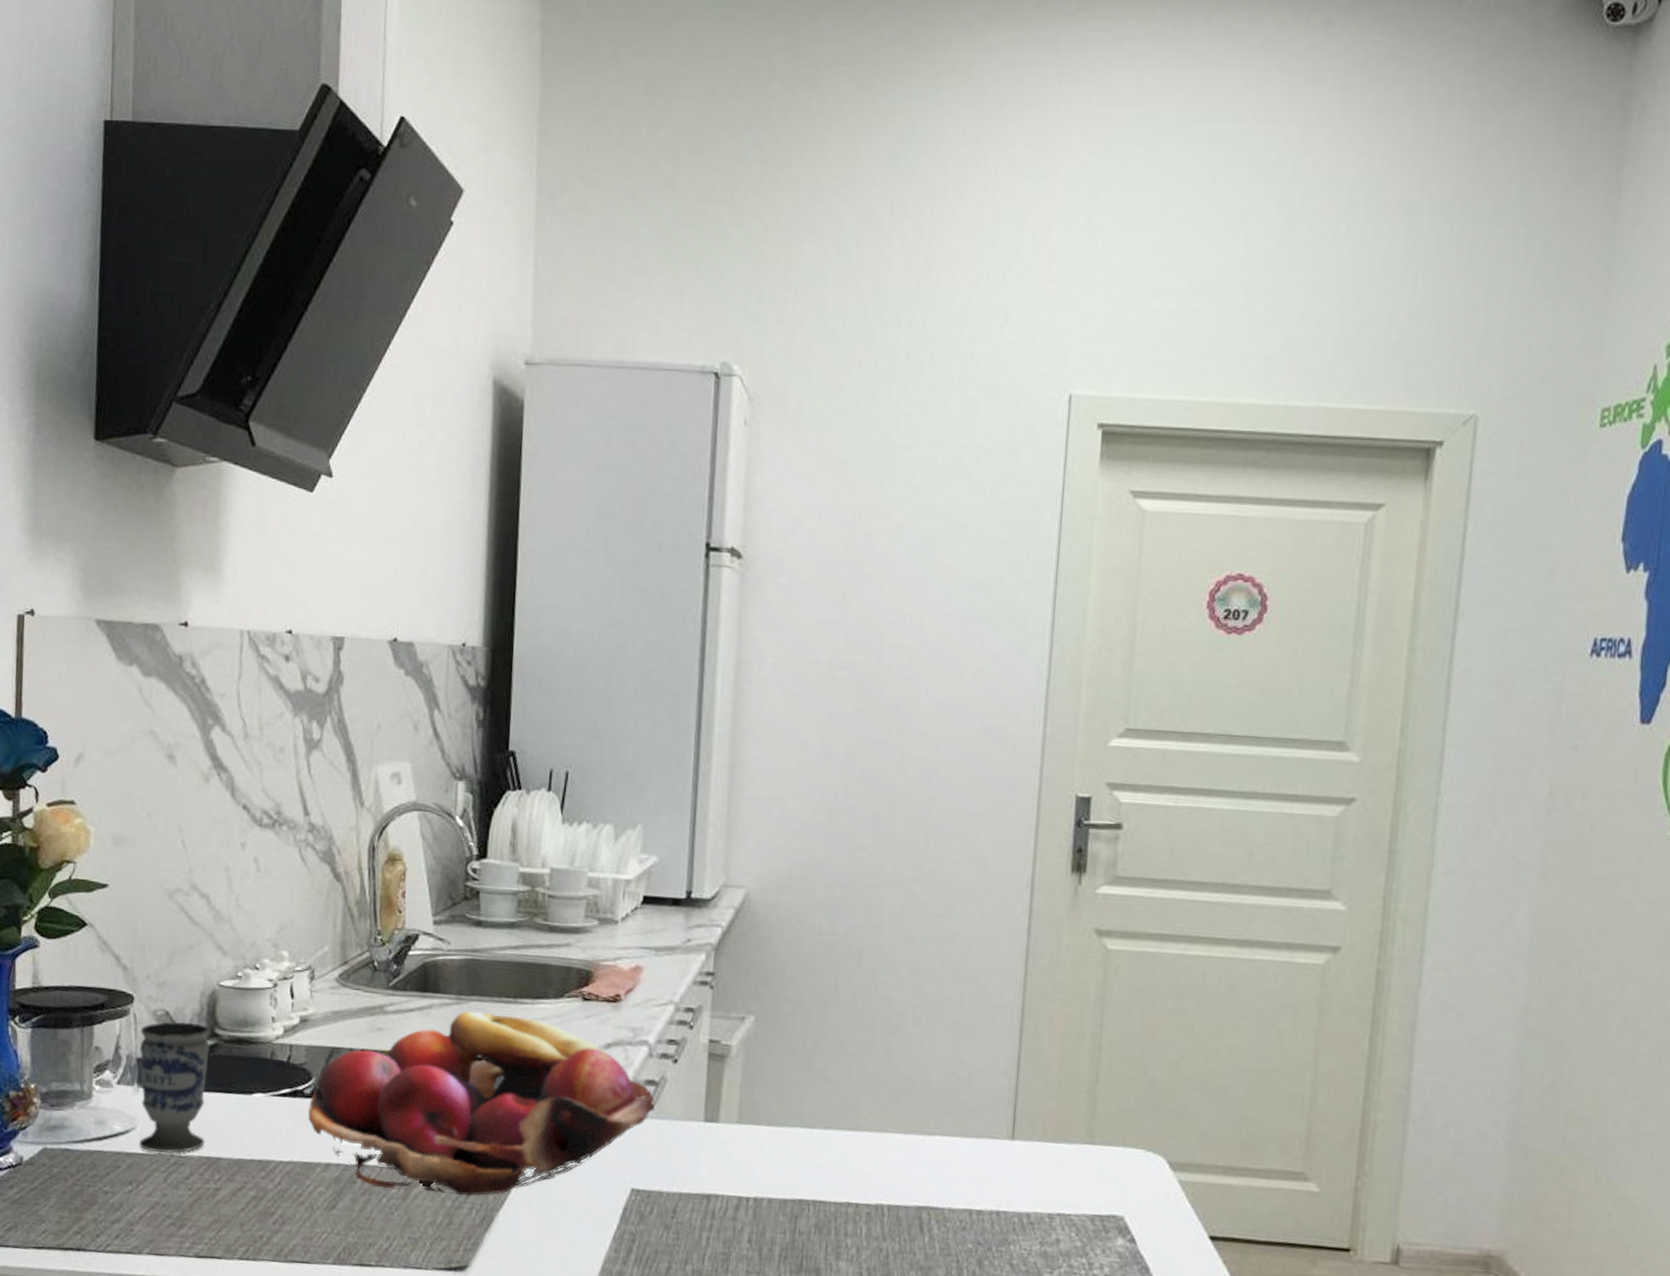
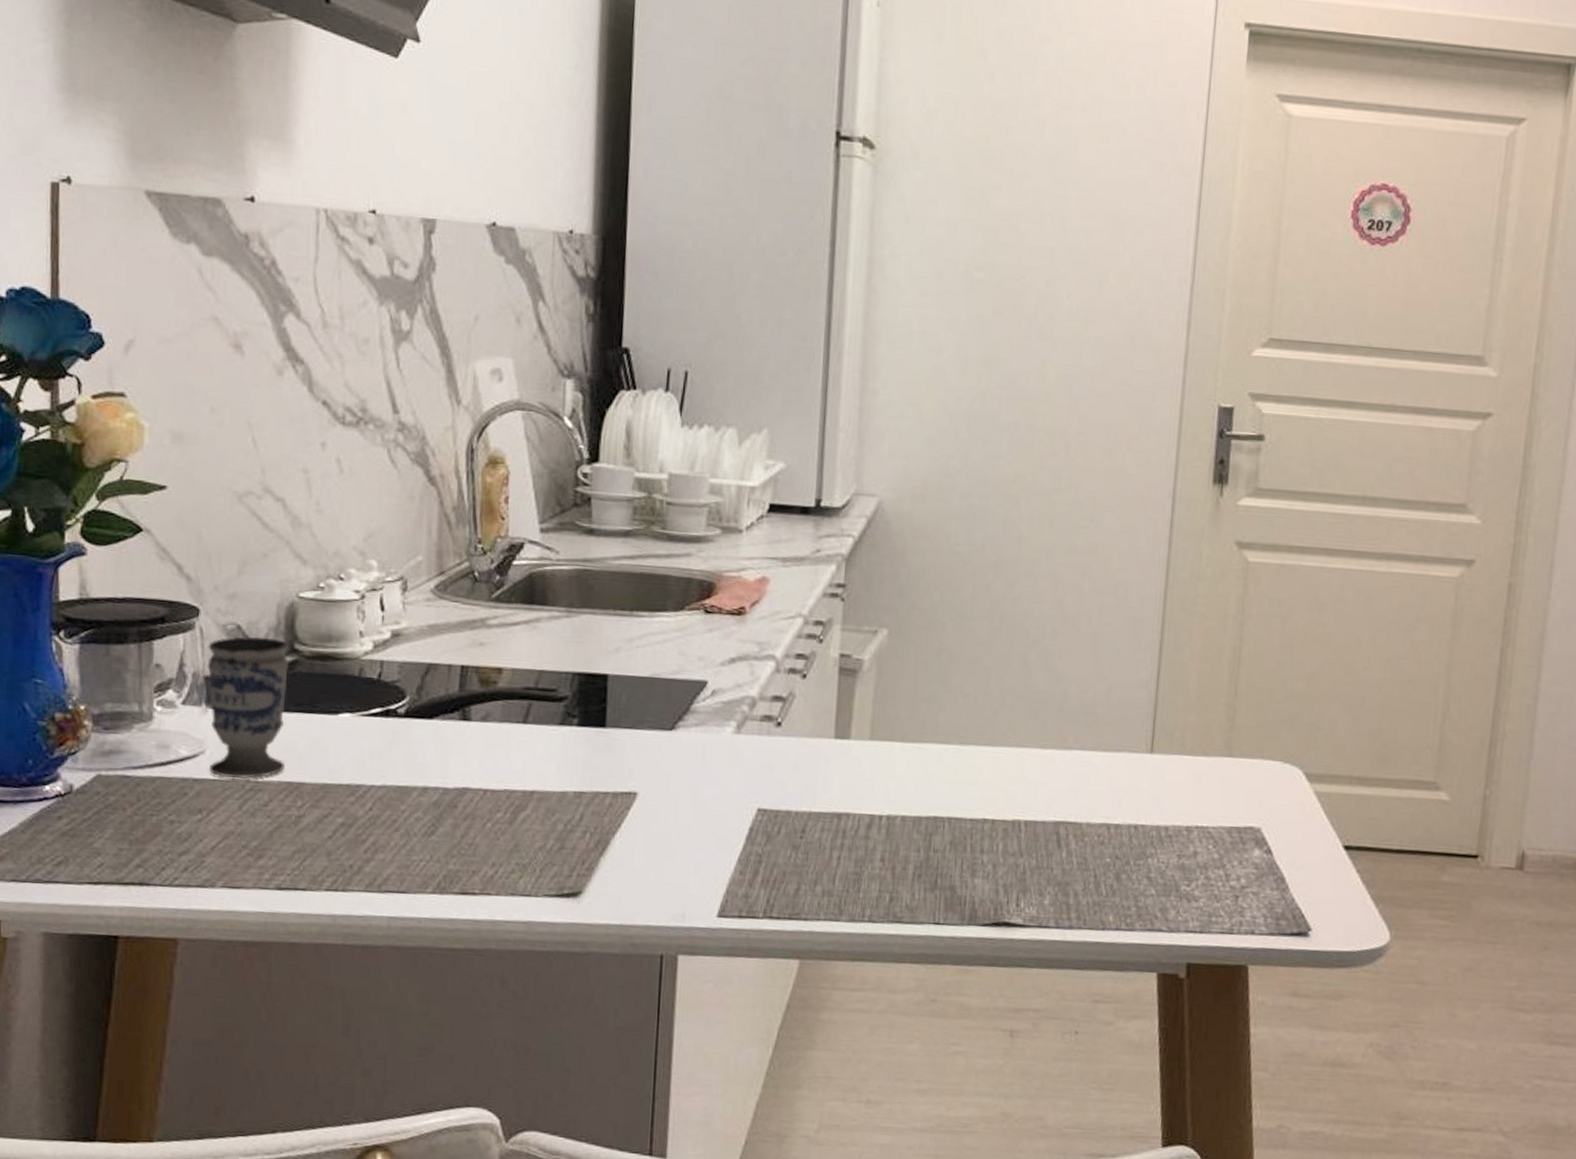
fruit basket: present [307,1011,654,1197] -> none [401,624,782,820]

